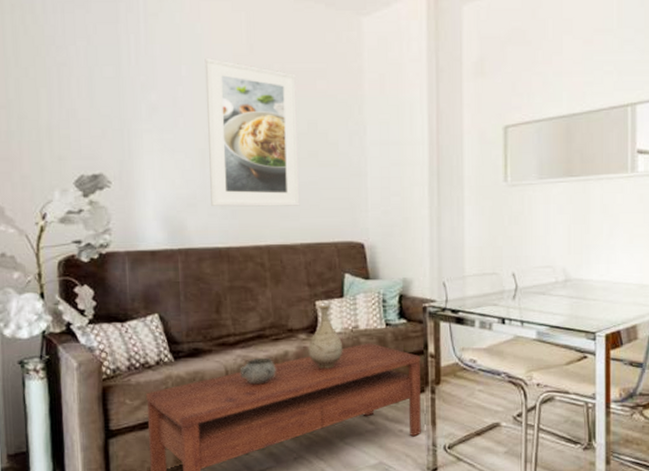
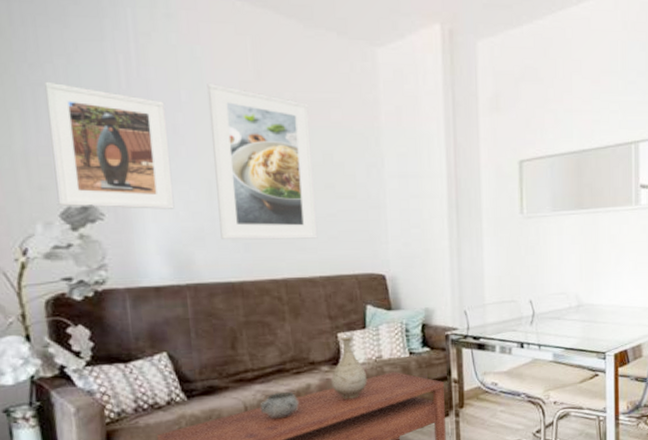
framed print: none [68,61,172,177] -> present [44,81,175,209]

